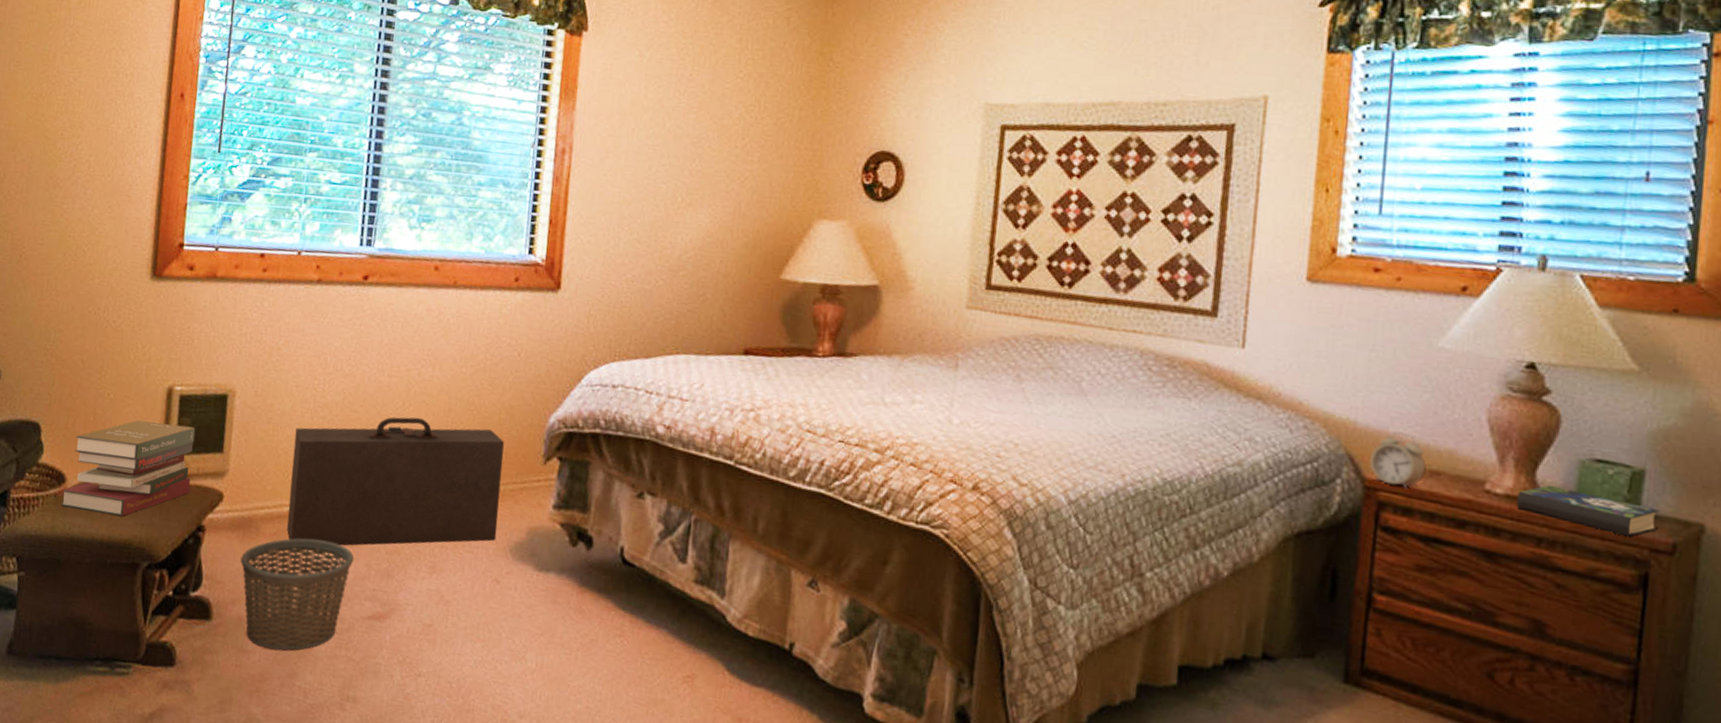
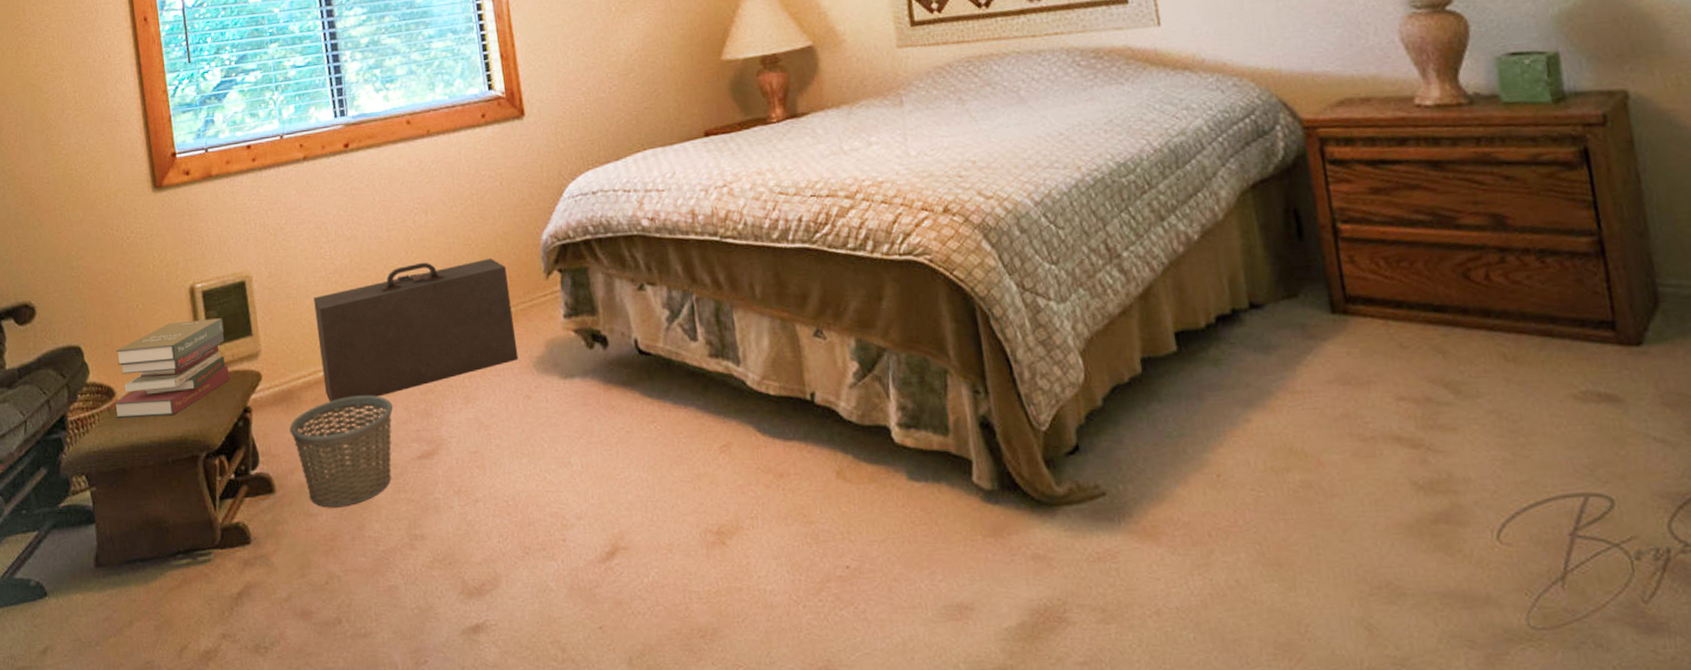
alarm clock: present [1369,432,1426,490] -> none [1301,69,1357,122]
book: present [1516,485,1659,537] -> none [1446,85,1585,119]

